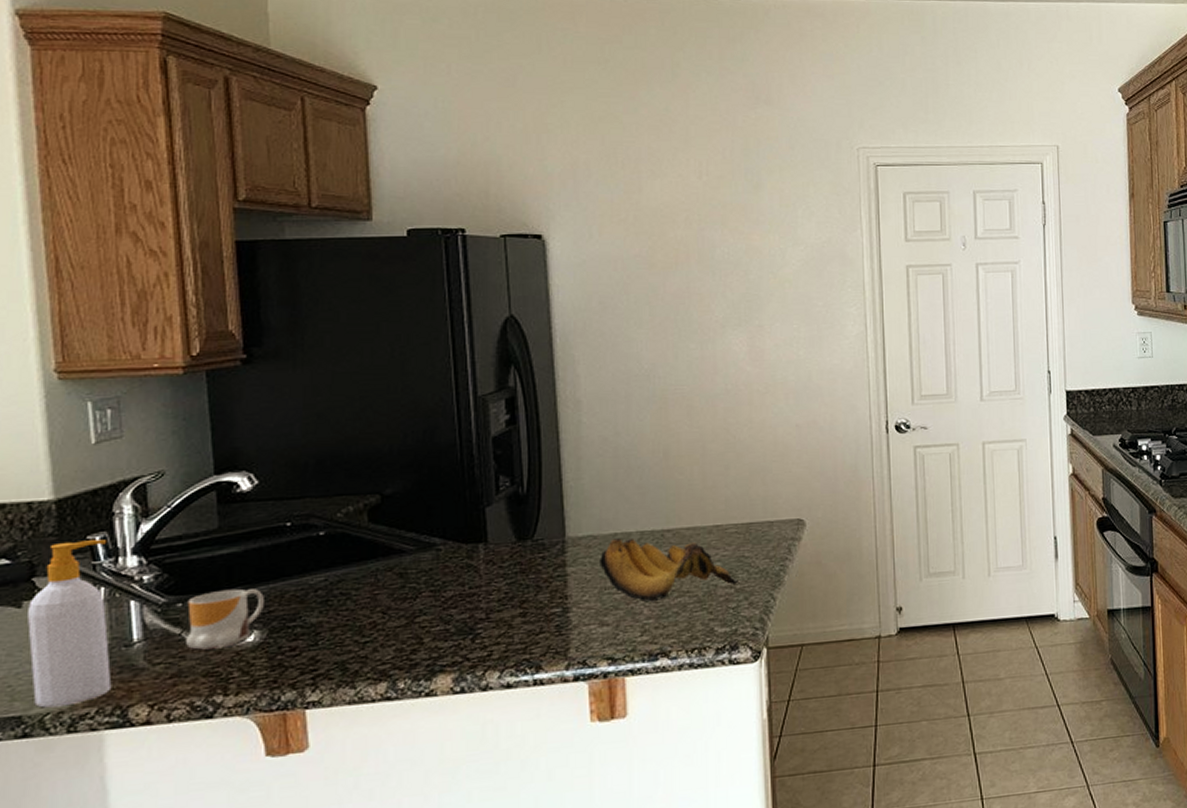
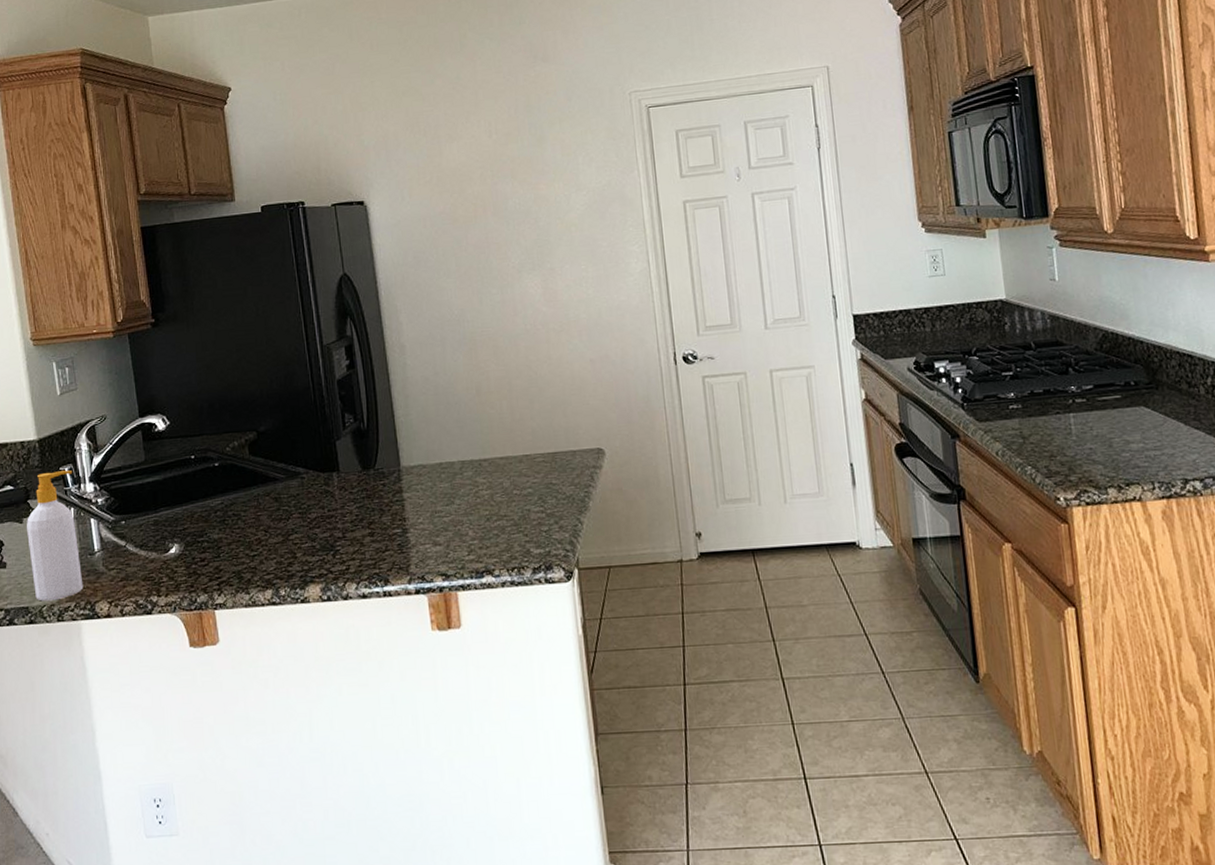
mug: present [186,588,264,650] -> none [128,510,180,559]
banana bunch: present [600,537,738,602] -> none [429,466,548,525]

